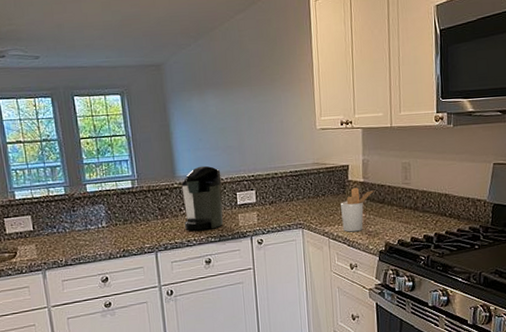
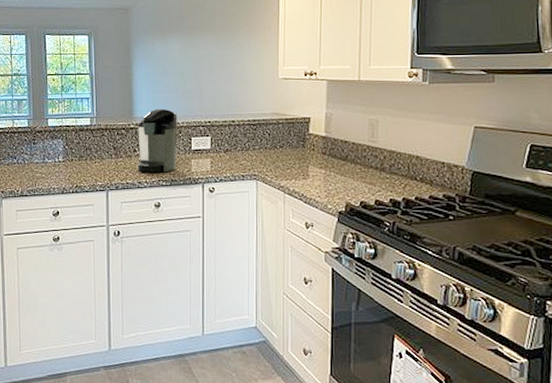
utensil holder: present [341,187,374,232] -> none [299,141,336,189]

